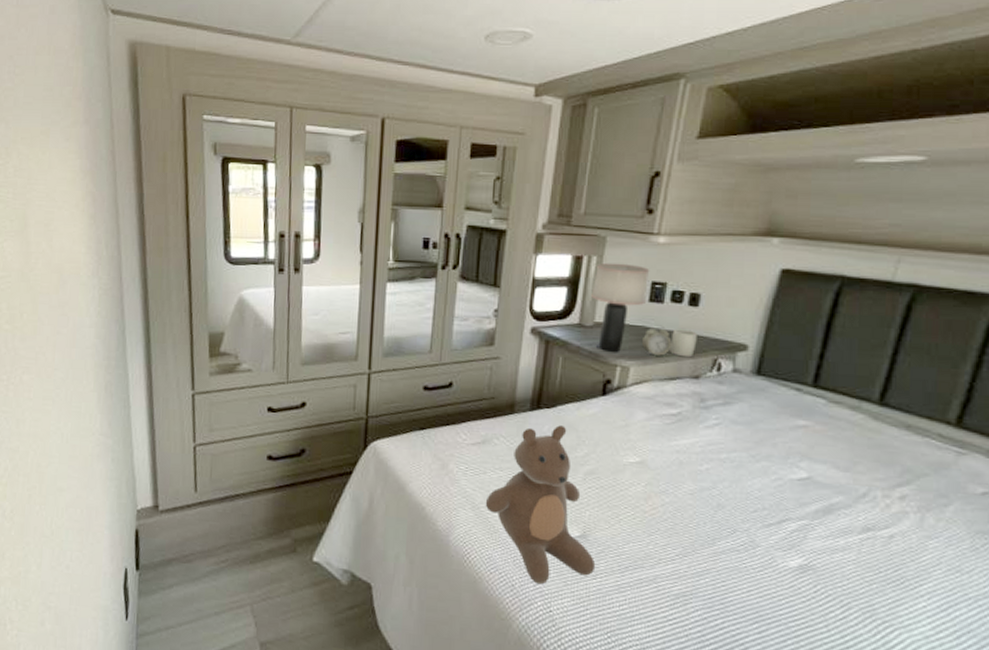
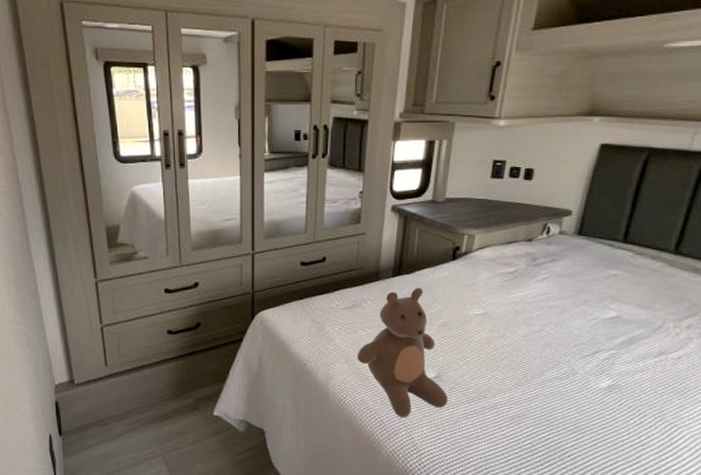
table lamp: present [591,262,650,352] -> none [442,145,492,223]
alarm clock: present [641,325,672,356] -> none [484,198,510,224]
mug: present [670,329,697,358] -> none [508,200,531,224]

